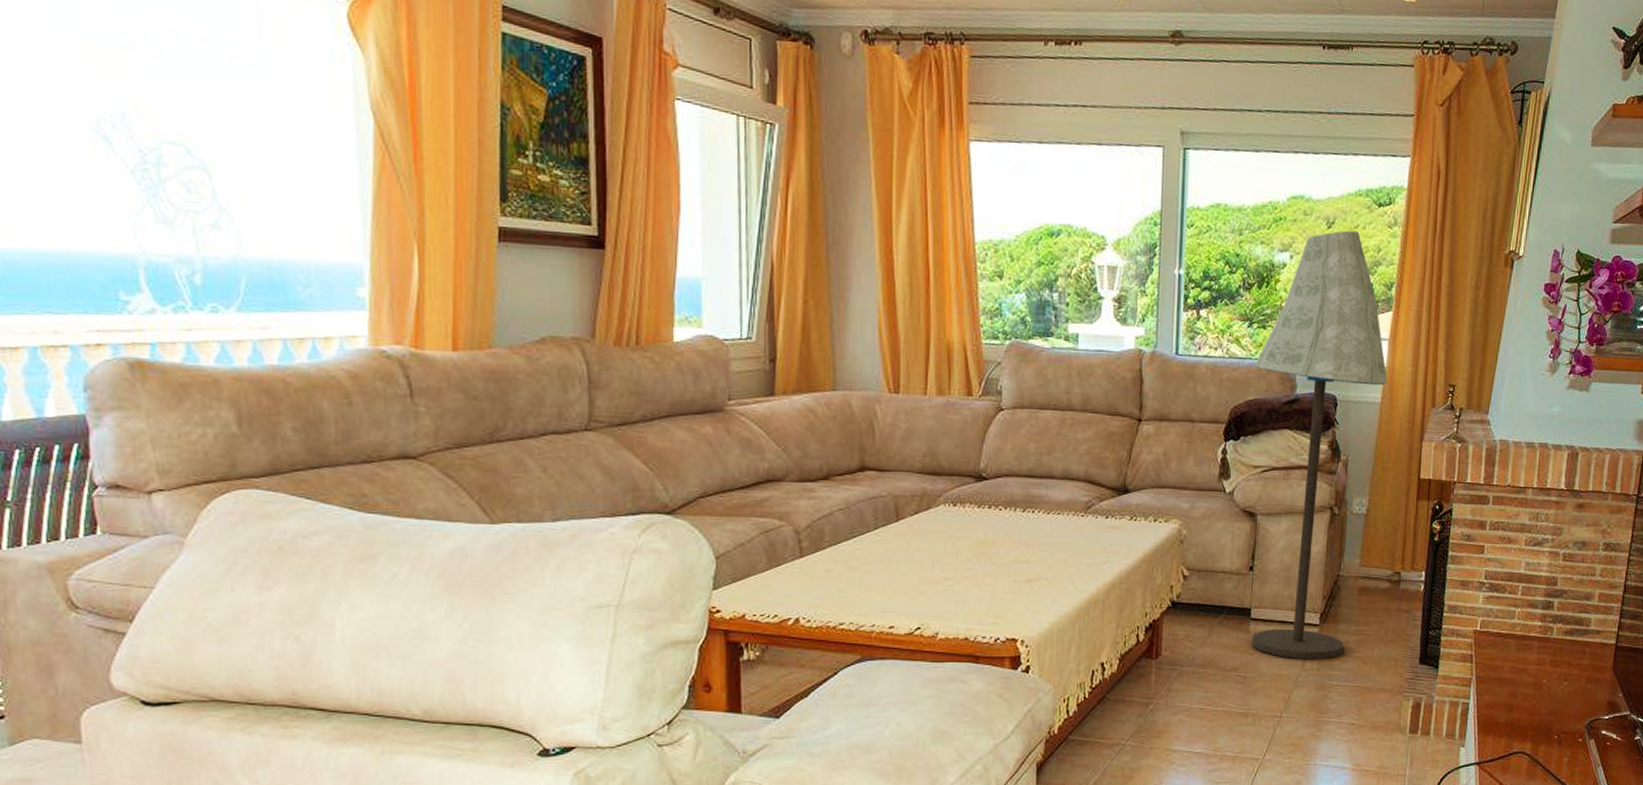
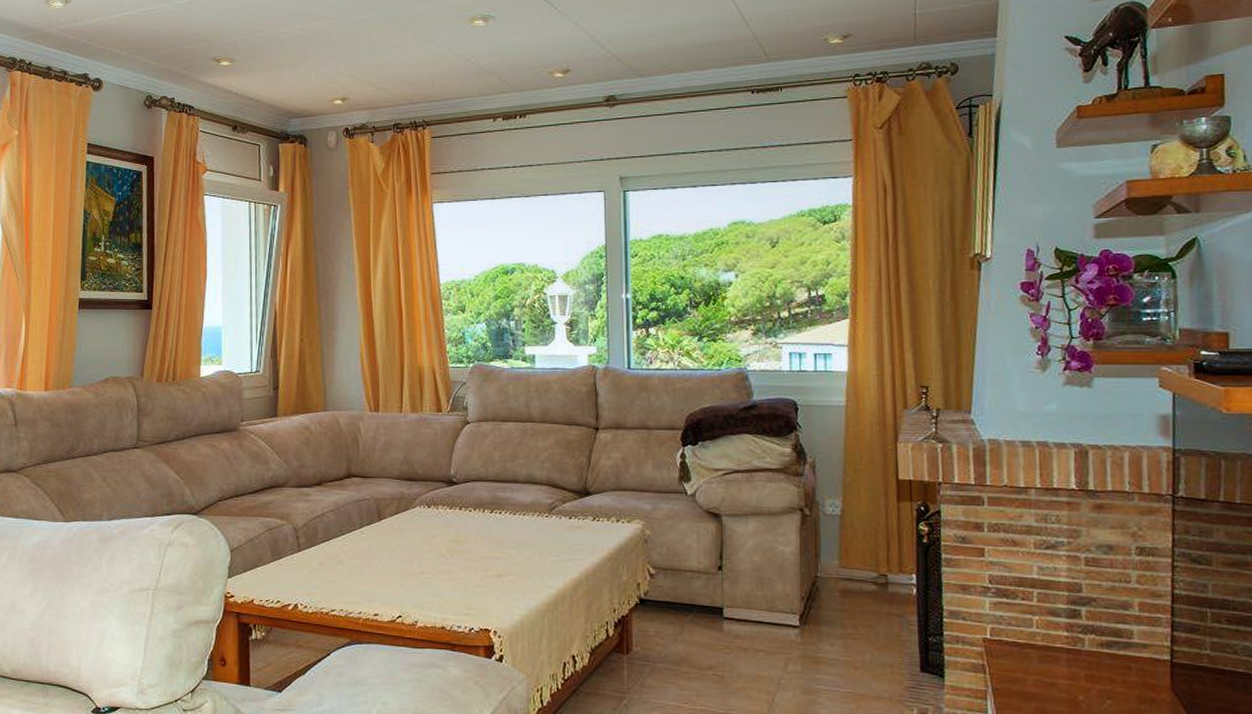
floor lamp: present [1252,230,1388,660] -> none [707,248,851,662]

